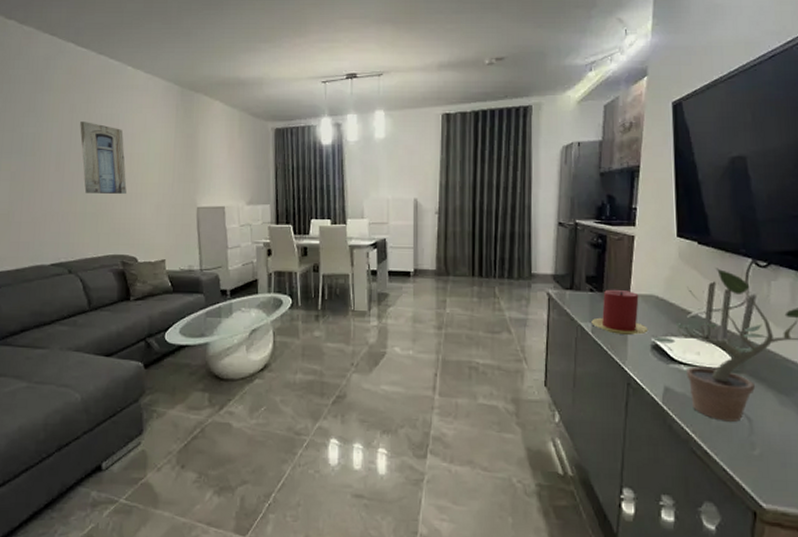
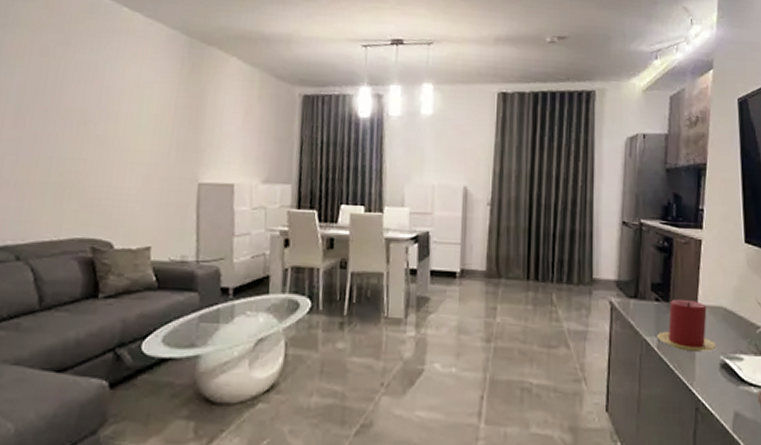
wall art: present [80,122,127,195] -> none [49,68,110,163]

